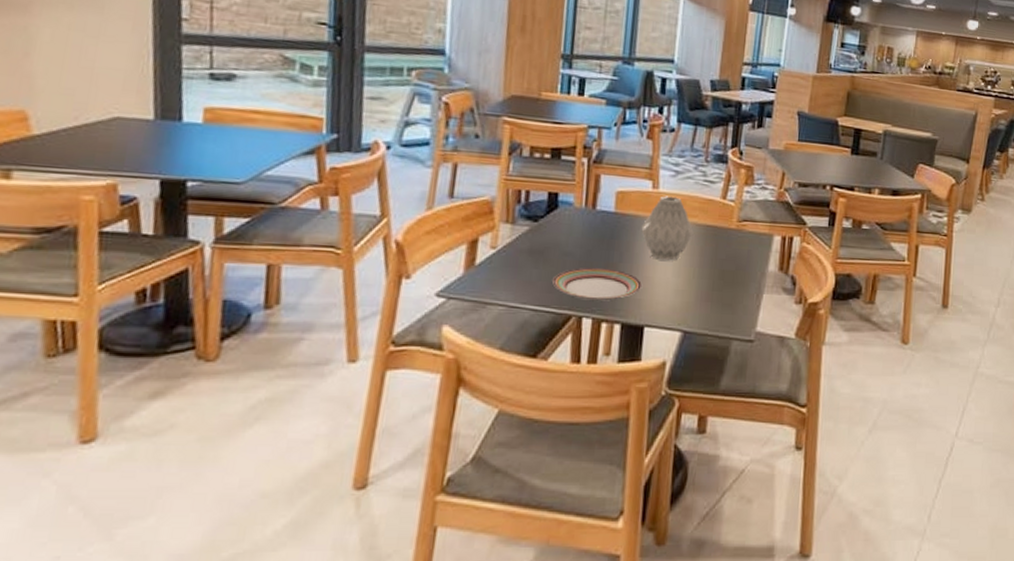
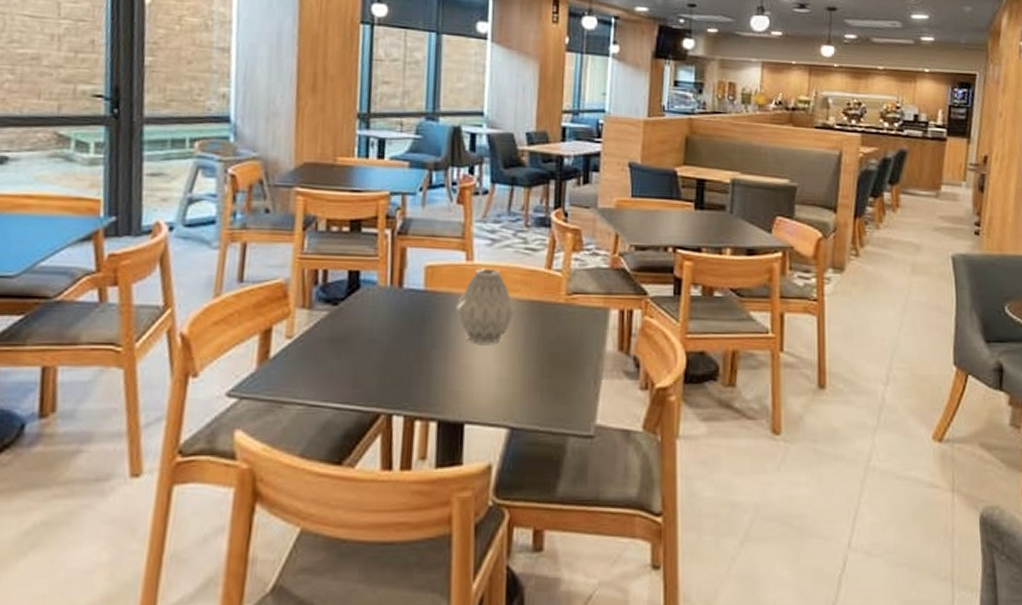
plate: present [552,267,642,301] -> none [357,355,459,395]

